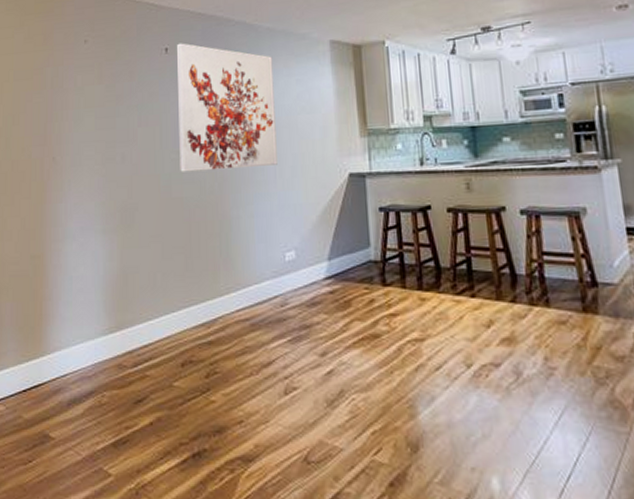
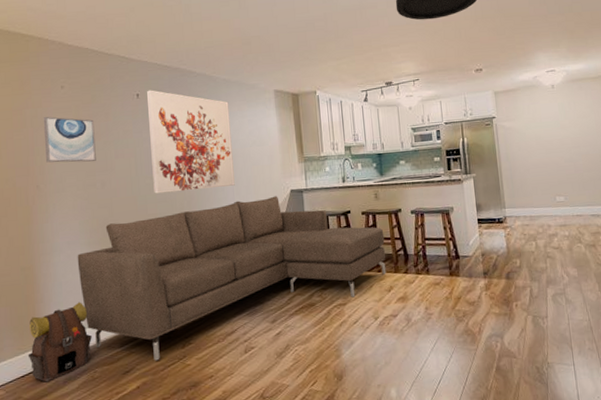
backpack: none [31,303,102,402] -> present [27,302,92,382]
wall art: none [63,75,117,131] -> present [43,116,96,163]
sofa: none [90,181,484,391] -> present [77,196,387,361]

